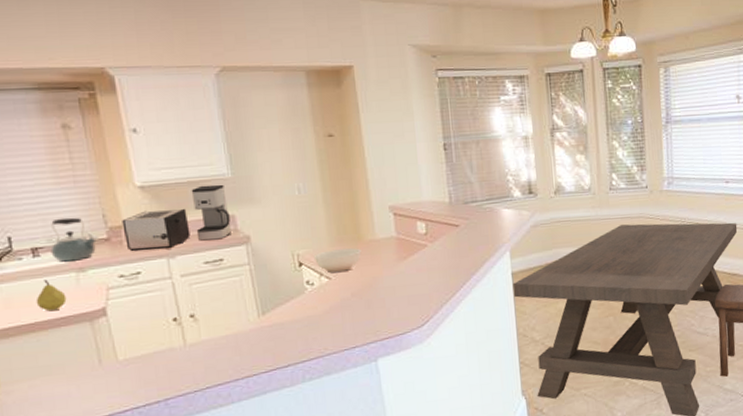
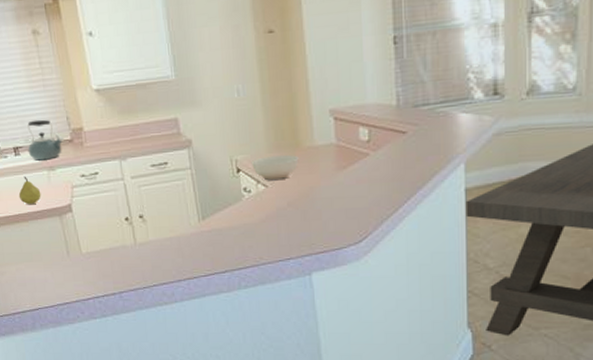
toaster: present [122,208,190,252] -> none [82,111,139,153]
coffee maker: present [191,184,231,241] -> none [139,86,175,144]

